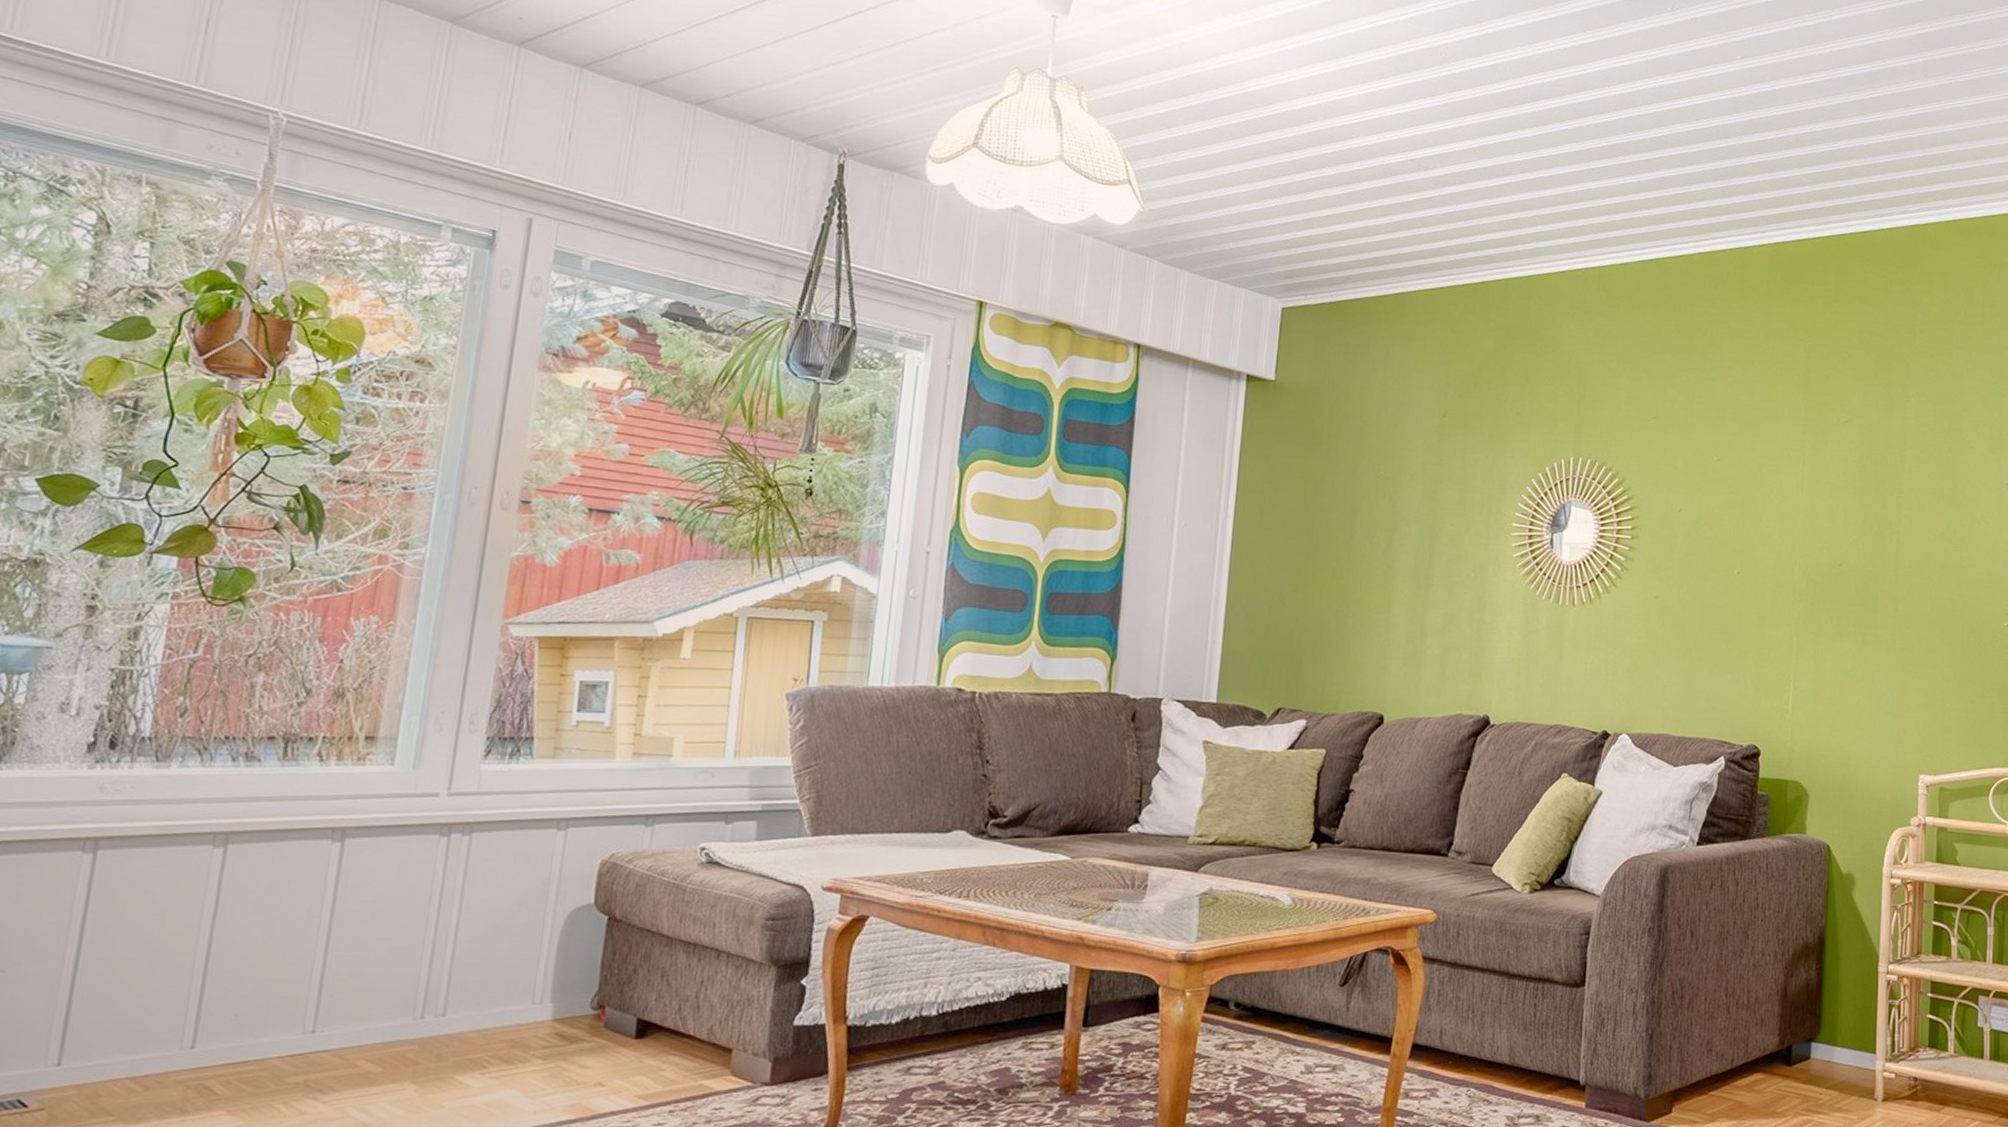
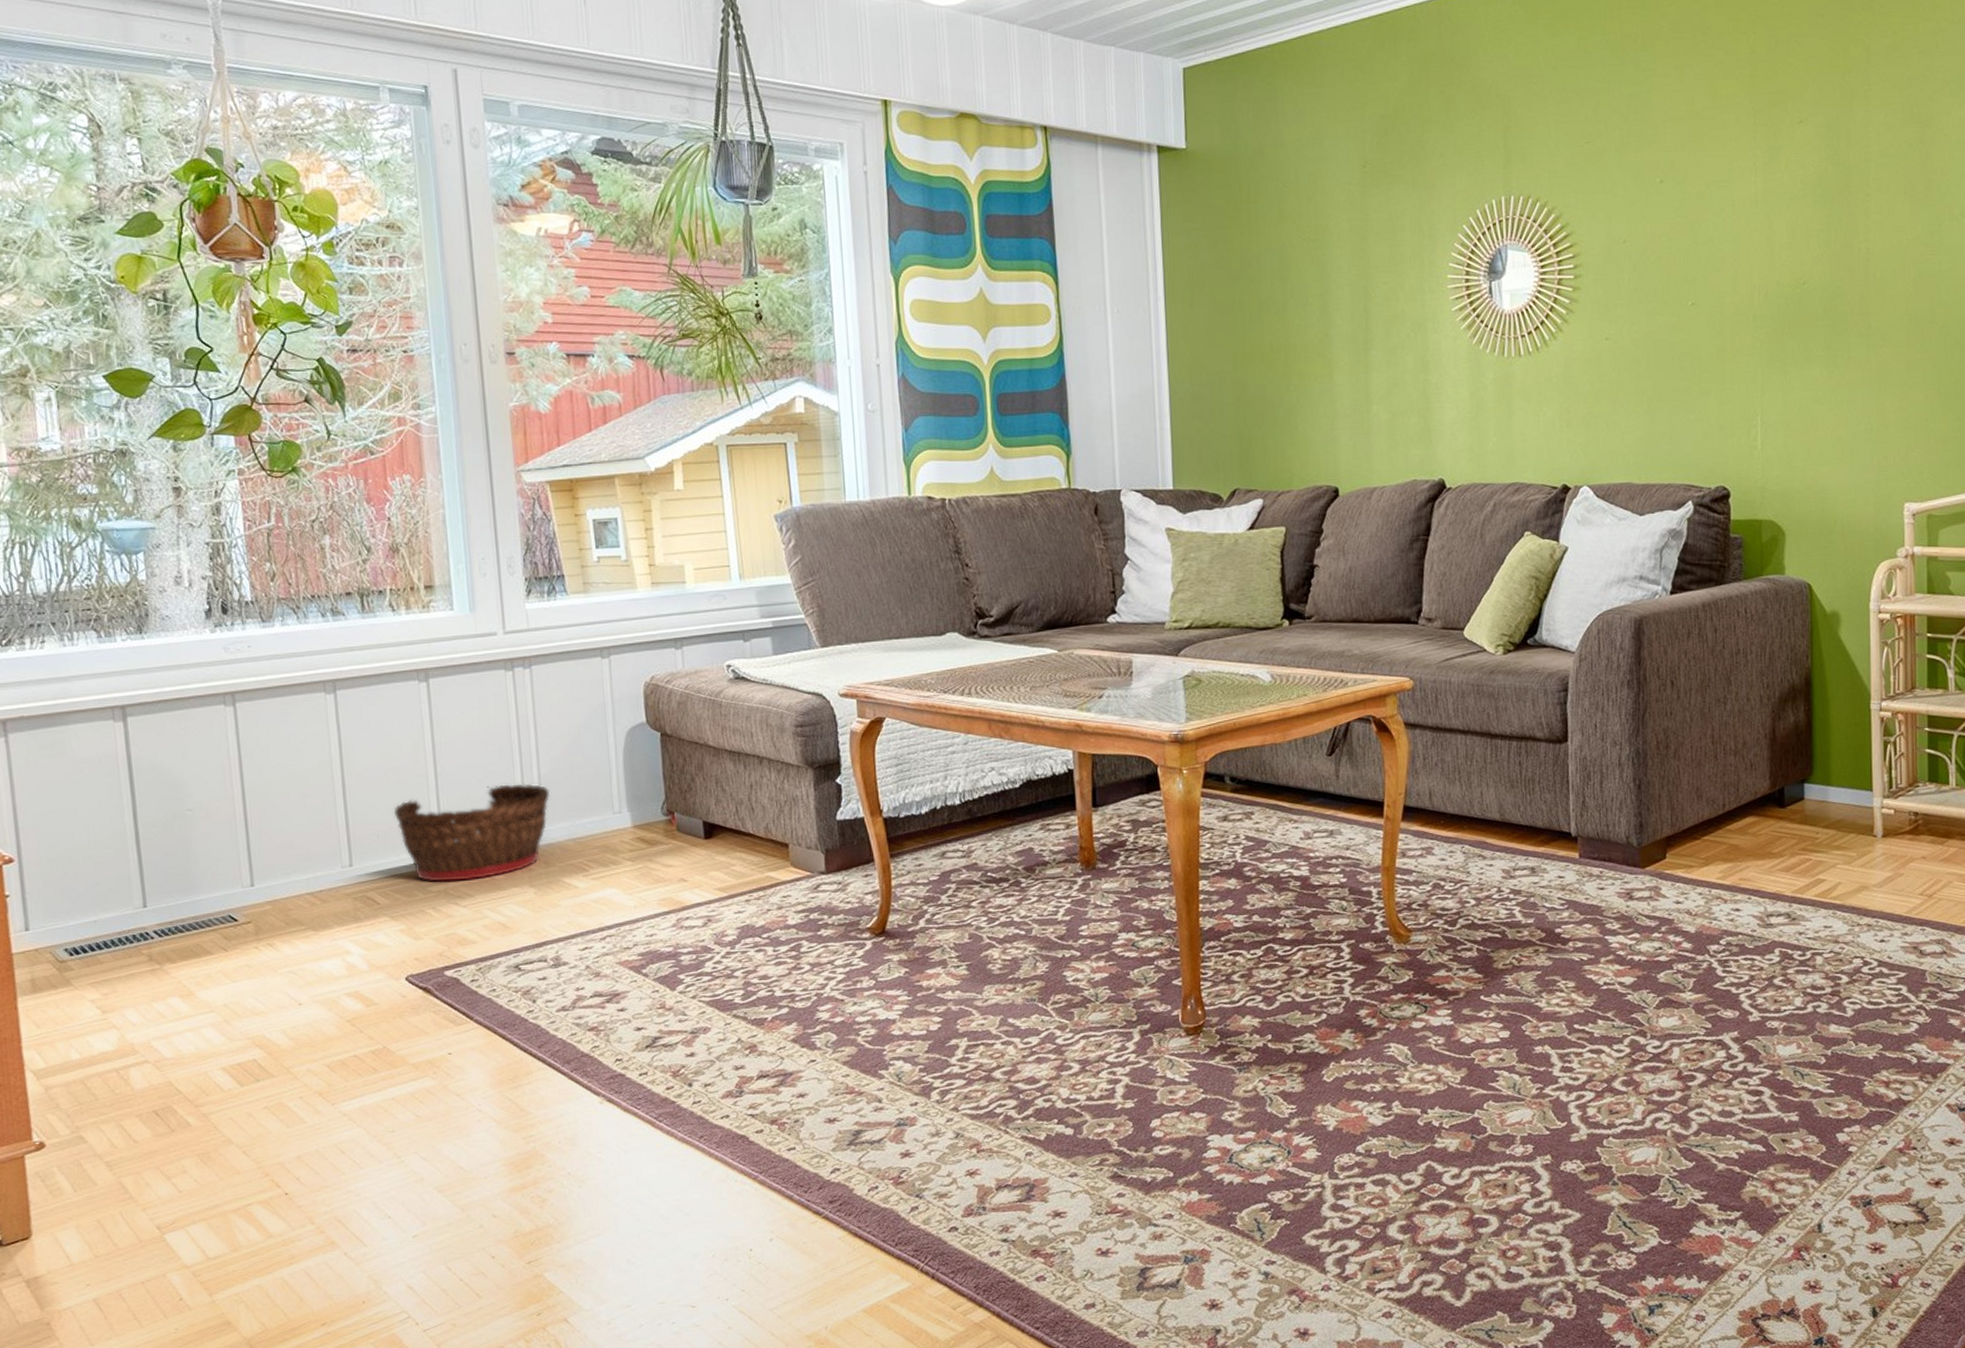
basket: none [262,963,462,1072] -> present [393,783,551,882]

